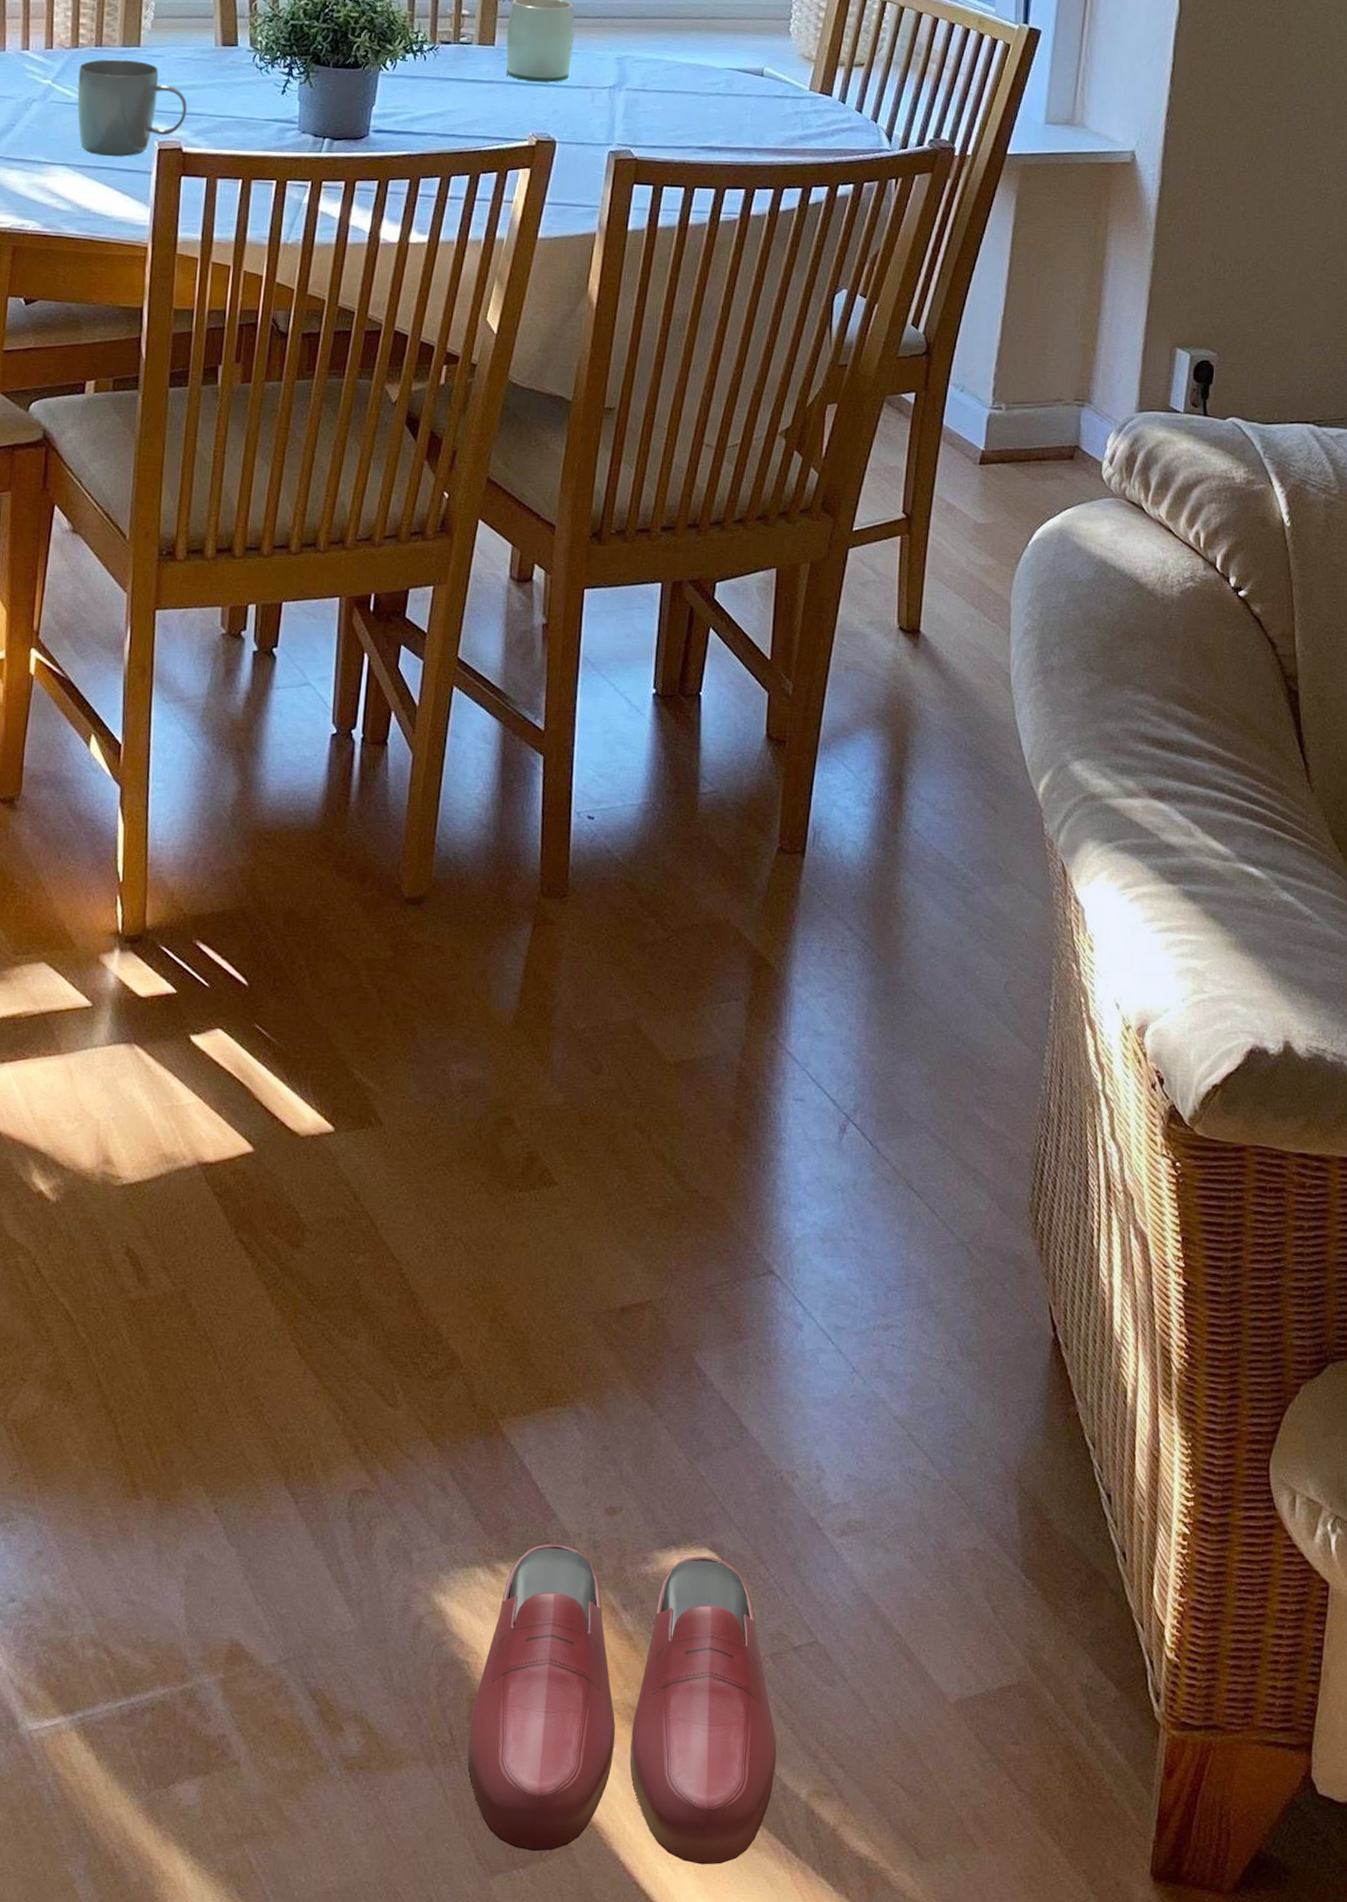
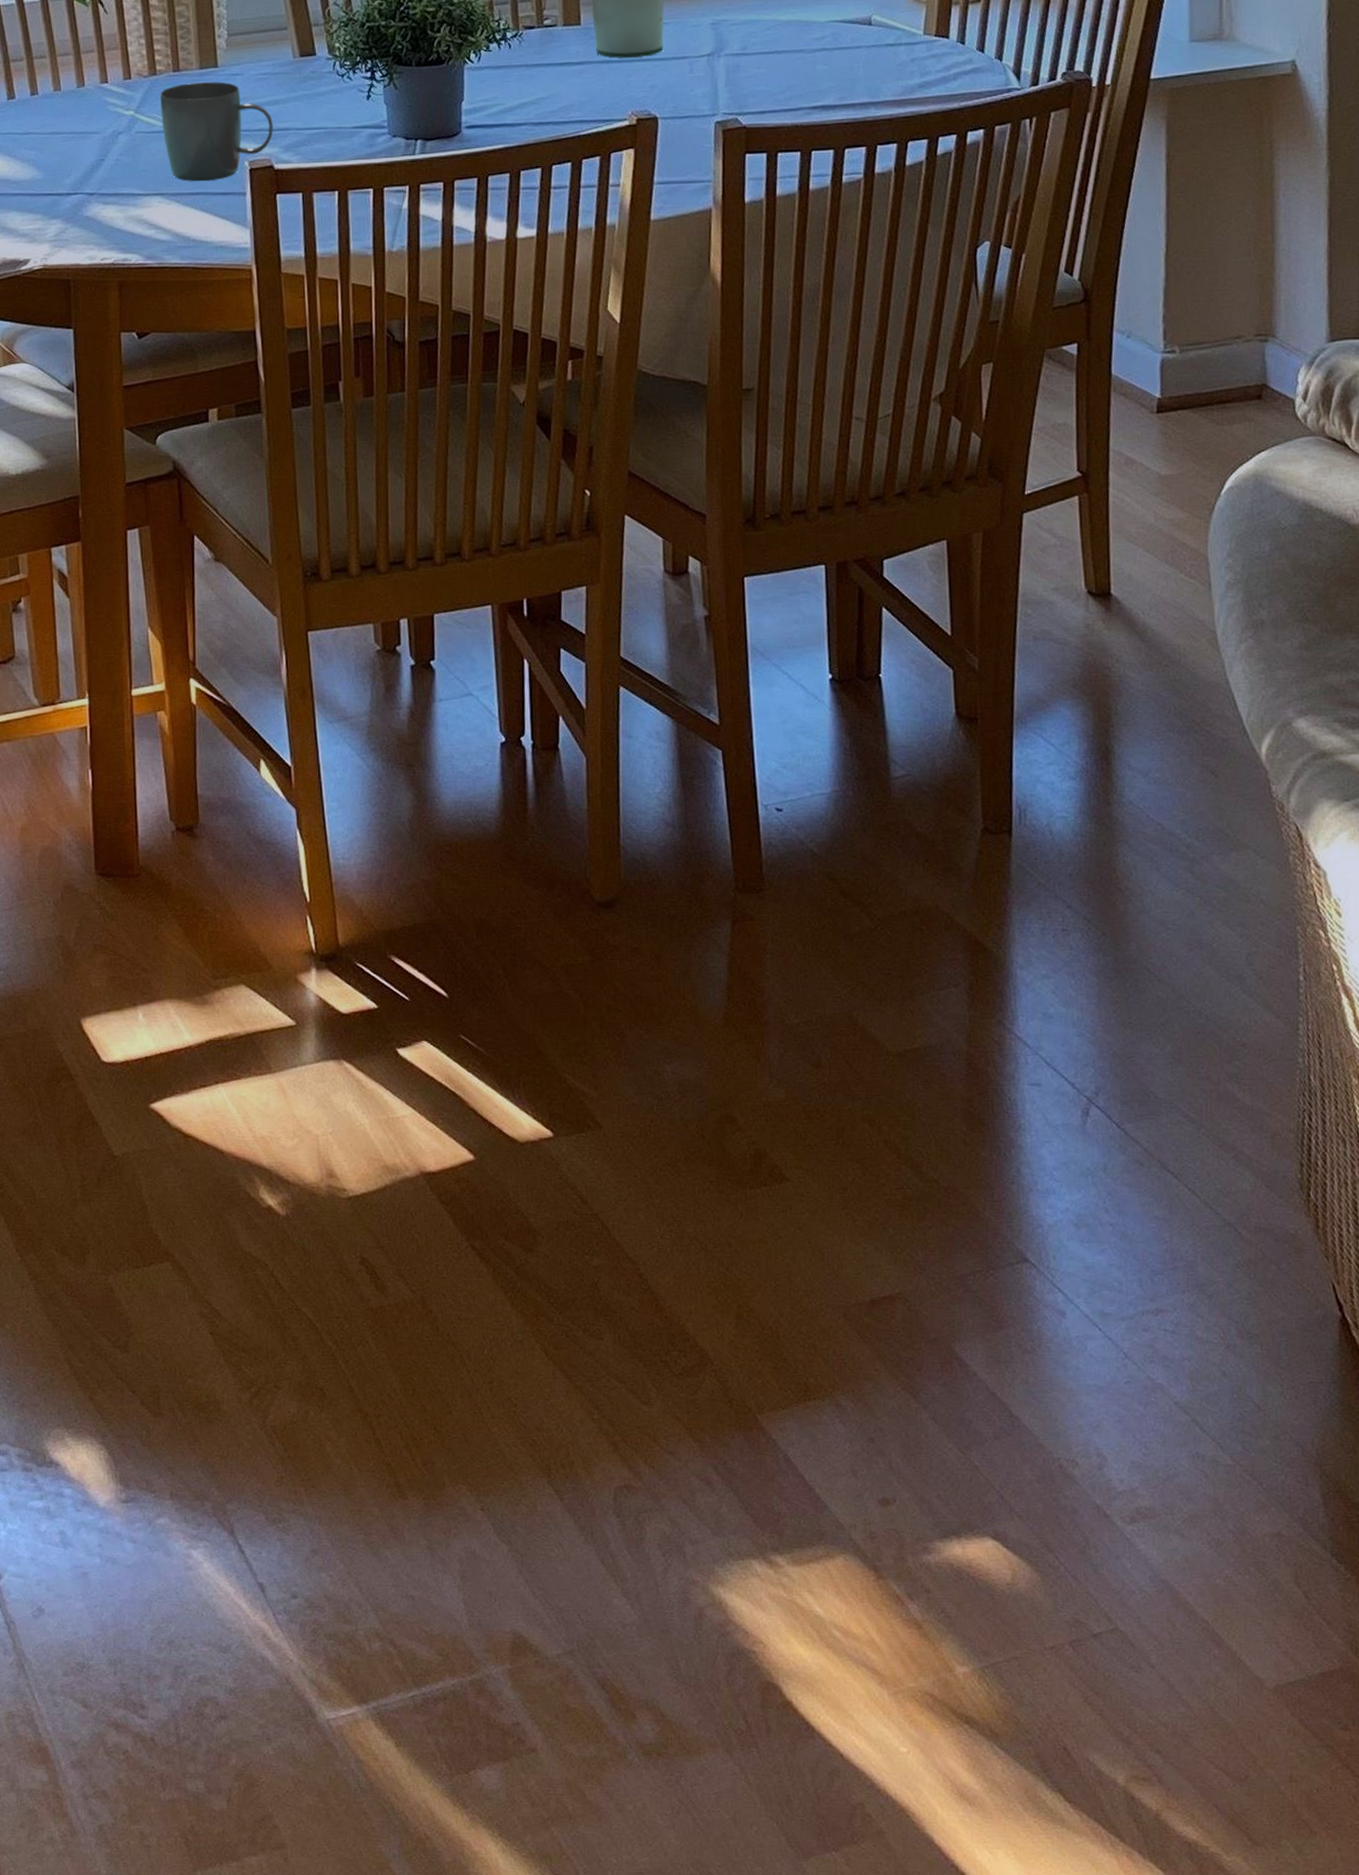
slippers: present [467,1544,777,1865] -> none [763,1535,1088,1849]

